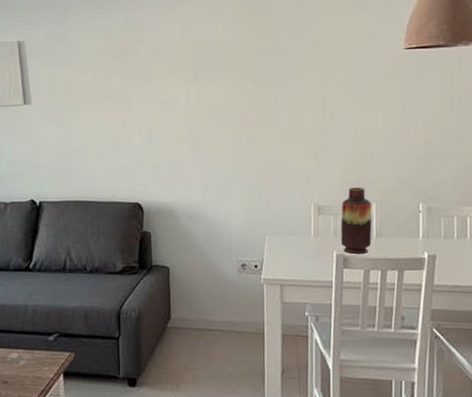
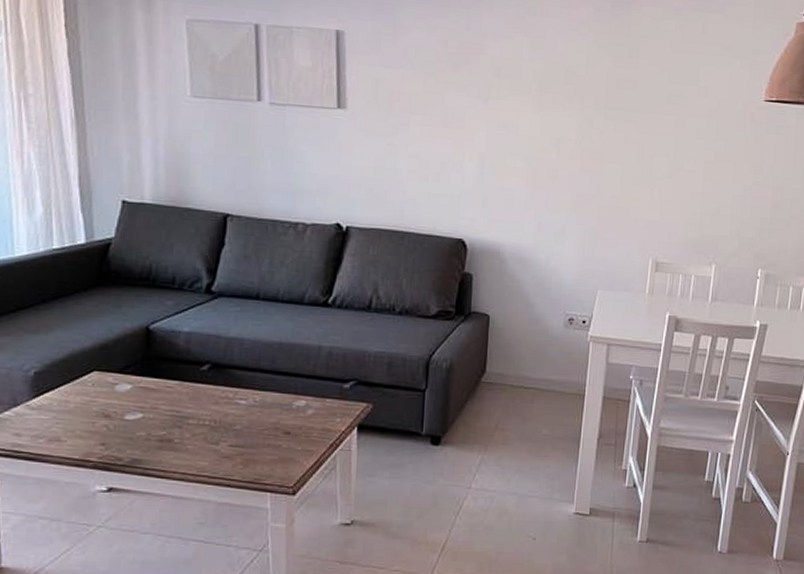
vase: present [340,187,372,254] -> none [675,245,711,317]

